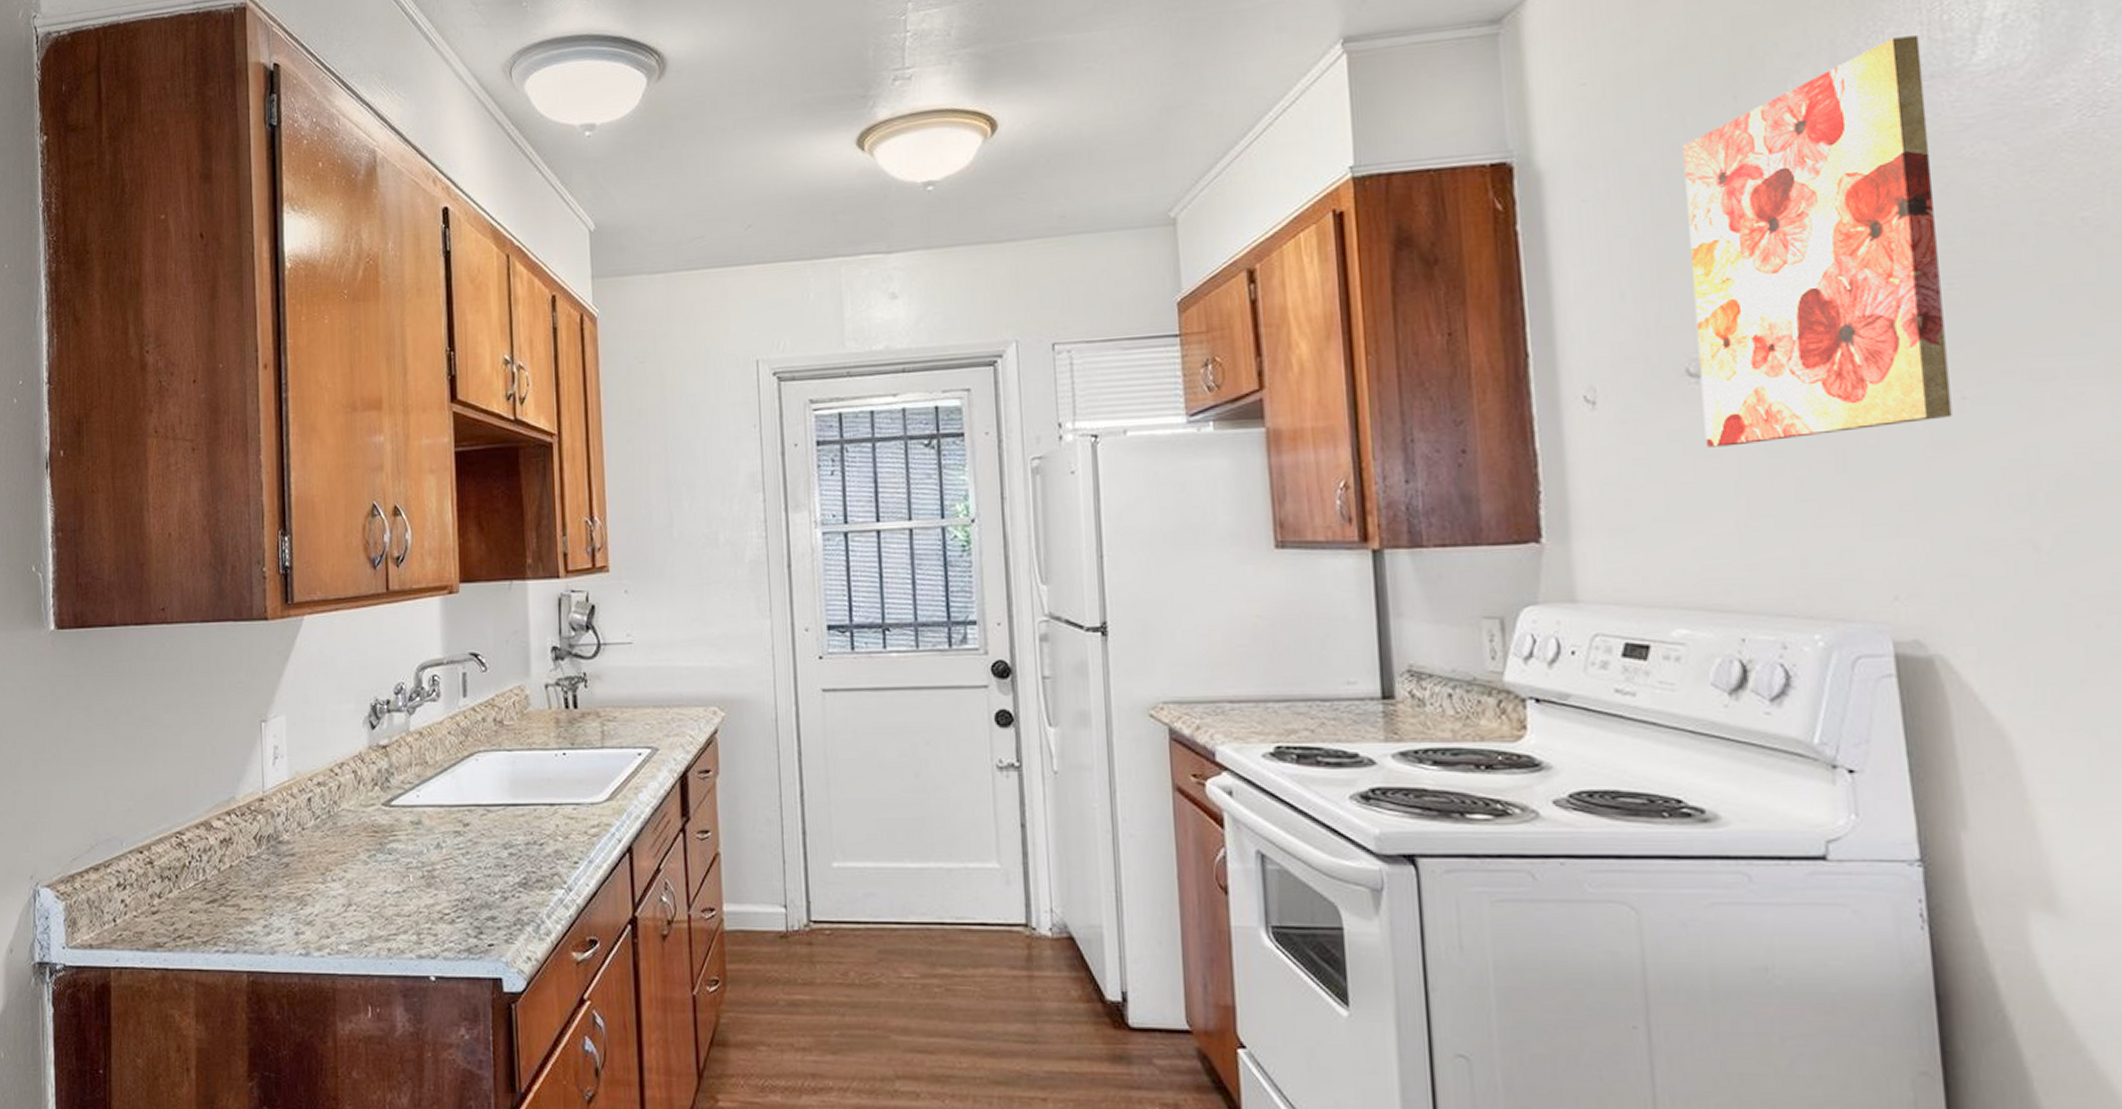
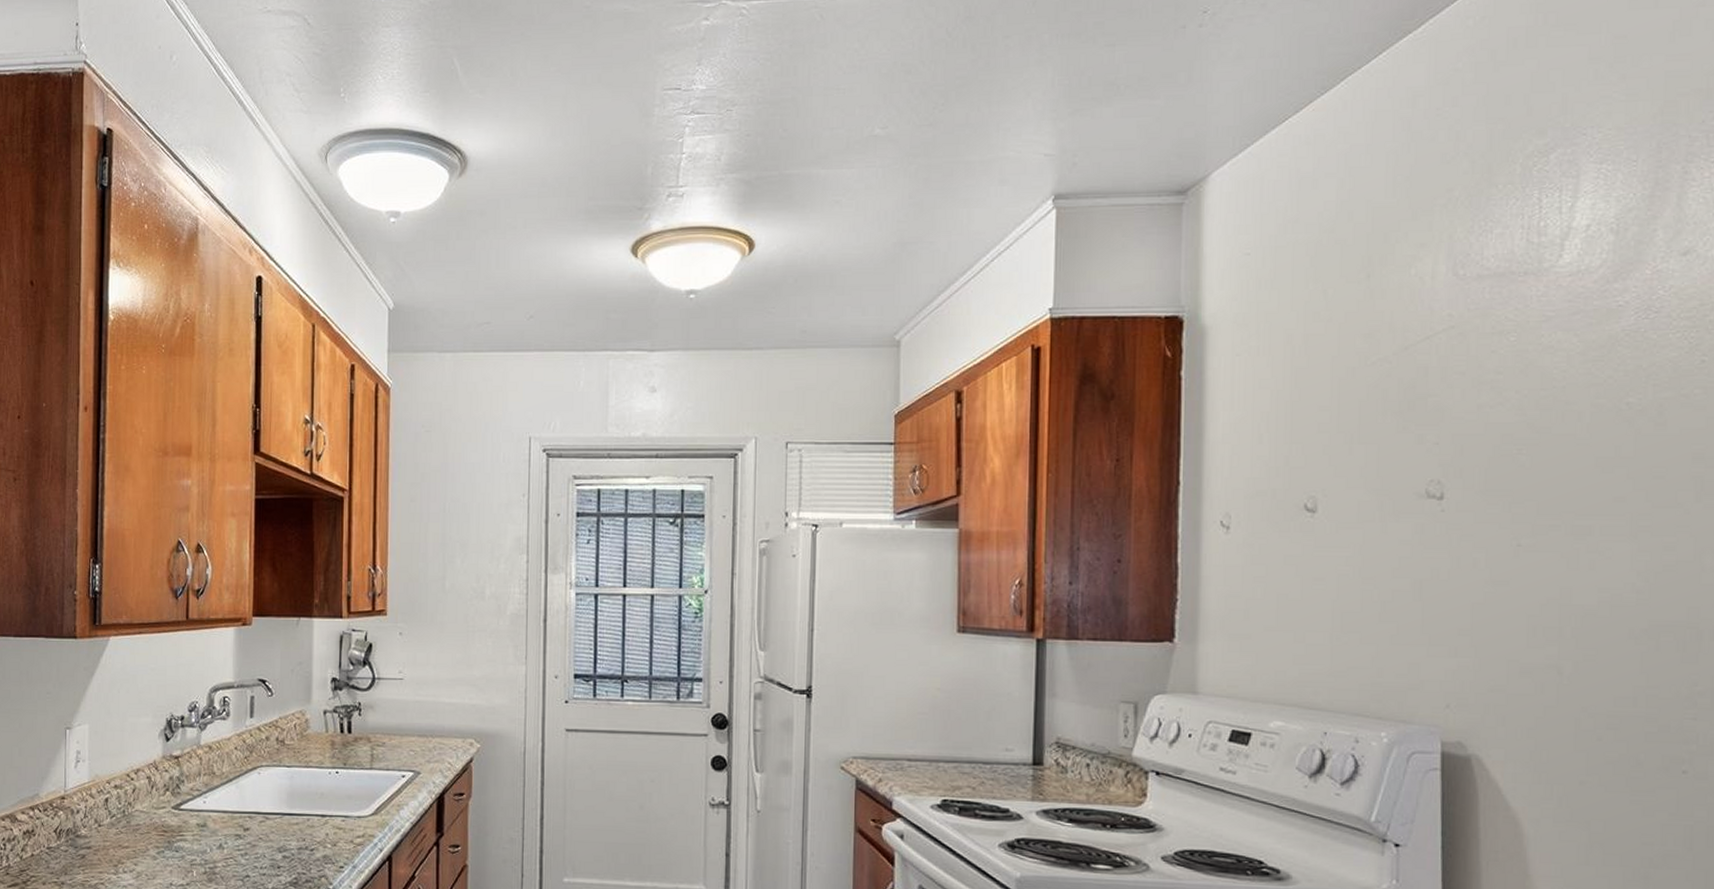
wall art: present [1682,35,1952,448] -> none [1313,237,1520,572]

